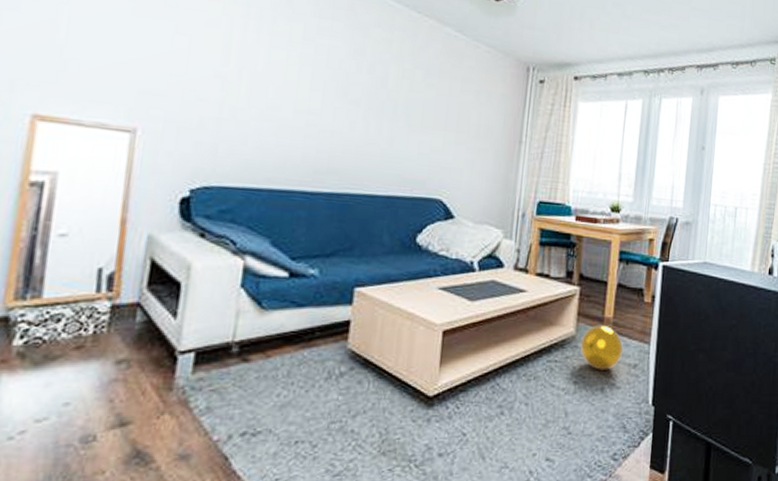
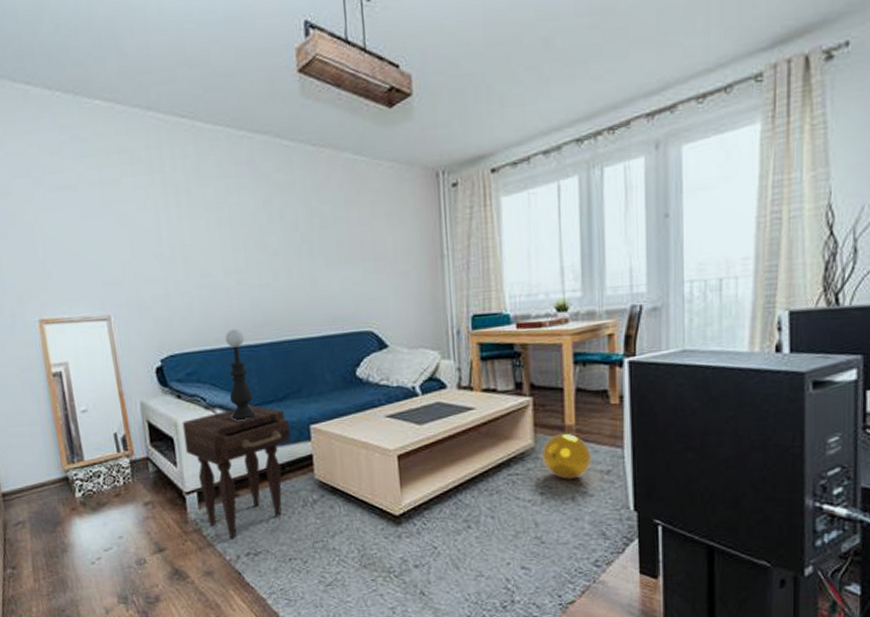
nightstand: none [193,257,332,414] -> present [182,405,291,539]
table lamp: none [263,170,302,272] -> present [225,328,256,420]

